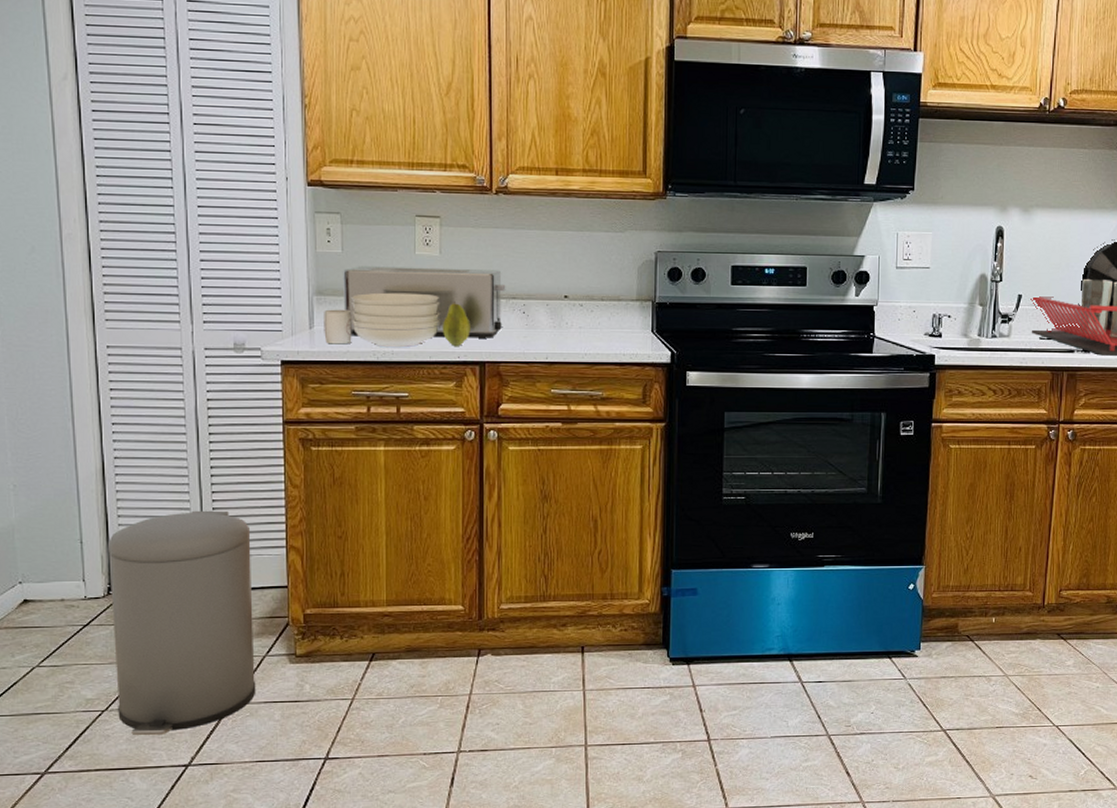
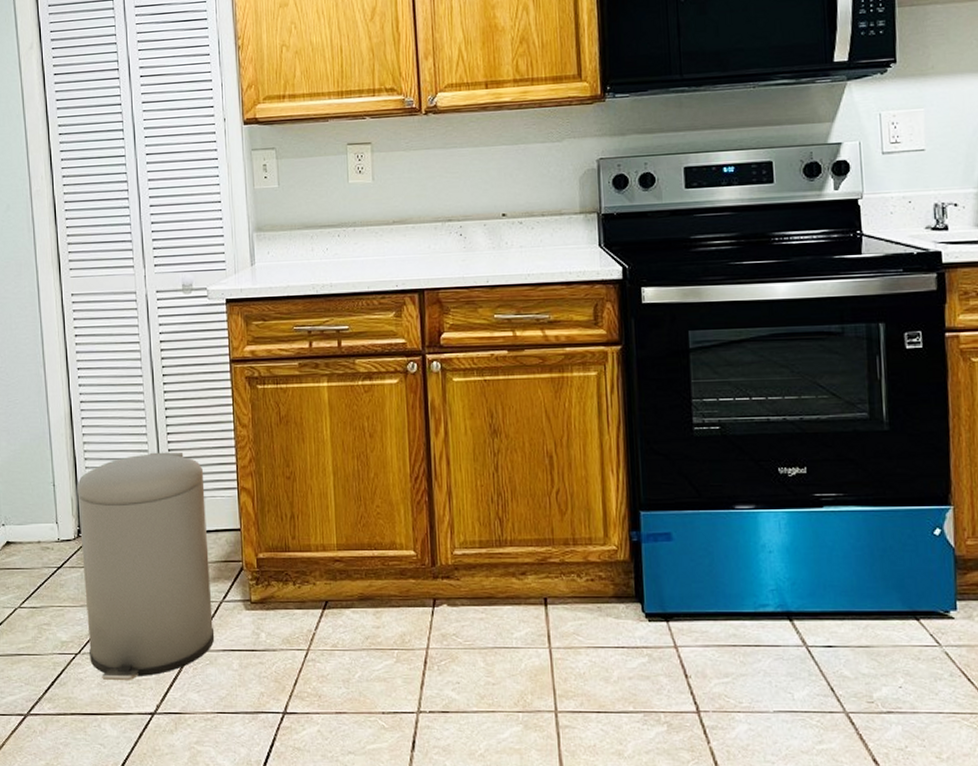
mug: present [324,309,352,345] -> none [264,244,292,280]
toaster: present [343,266,506,338] -> none [280,192,441,271]
bowl: present [350,292,440,348] -> none [288,222,377,281]
fruit: present [442,302,470,346] -> none [378,228,407,274]

